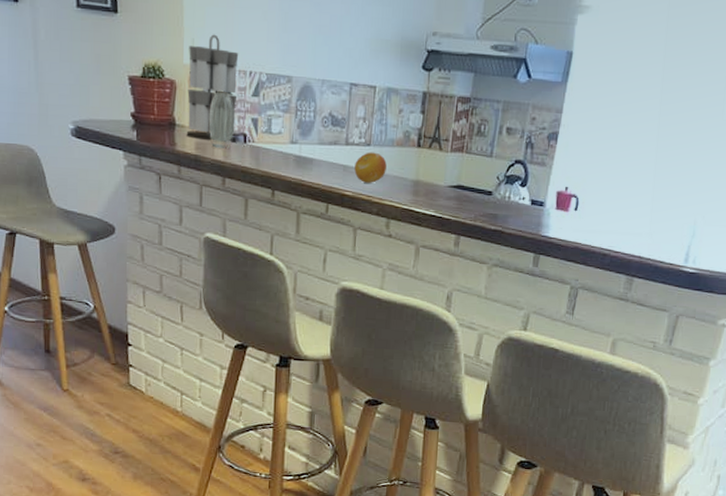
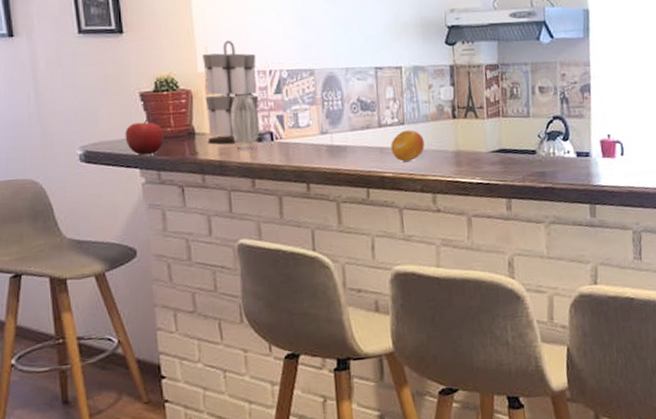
fruit: none [112,102,147,139] -> present [125,118,164,156]

